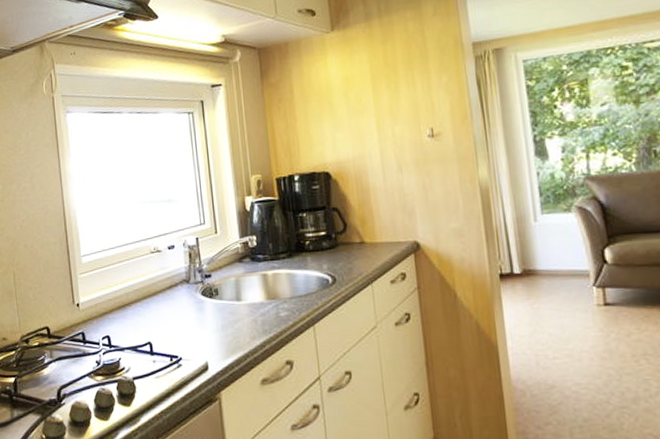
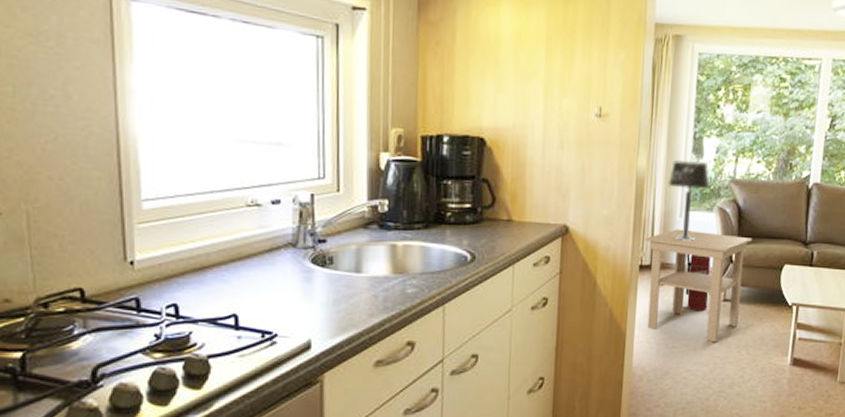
side table: none [499,233,628,352] -> present [644,229,753,343]
table lamp: none [514,162,562,245] -> present [668,159,710,241]
fire extinguisher: none [550,257,586,318] -> present [685,253,711,311]

